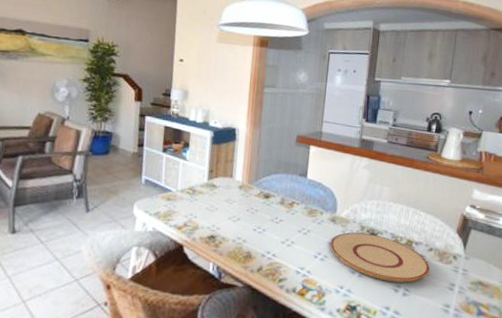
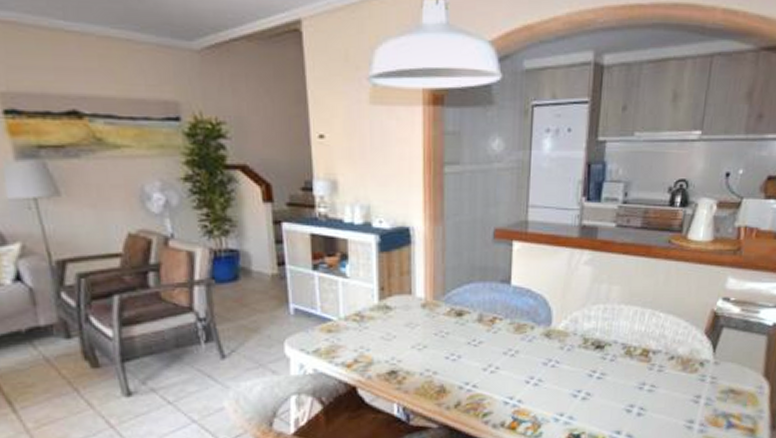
plate: present [330,232,430,283] -> none [545,346,671,401]

